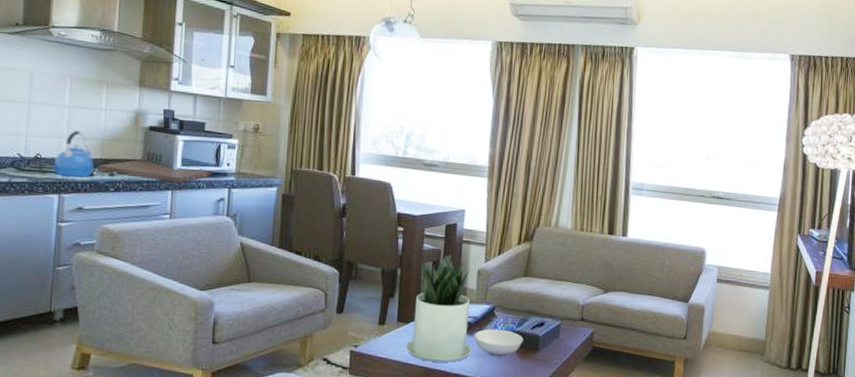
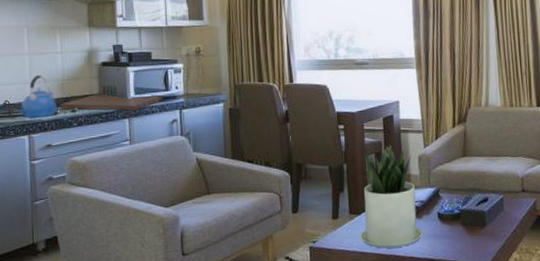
bowl: present [475,328,523,357] -> none [423,209,470,236]

